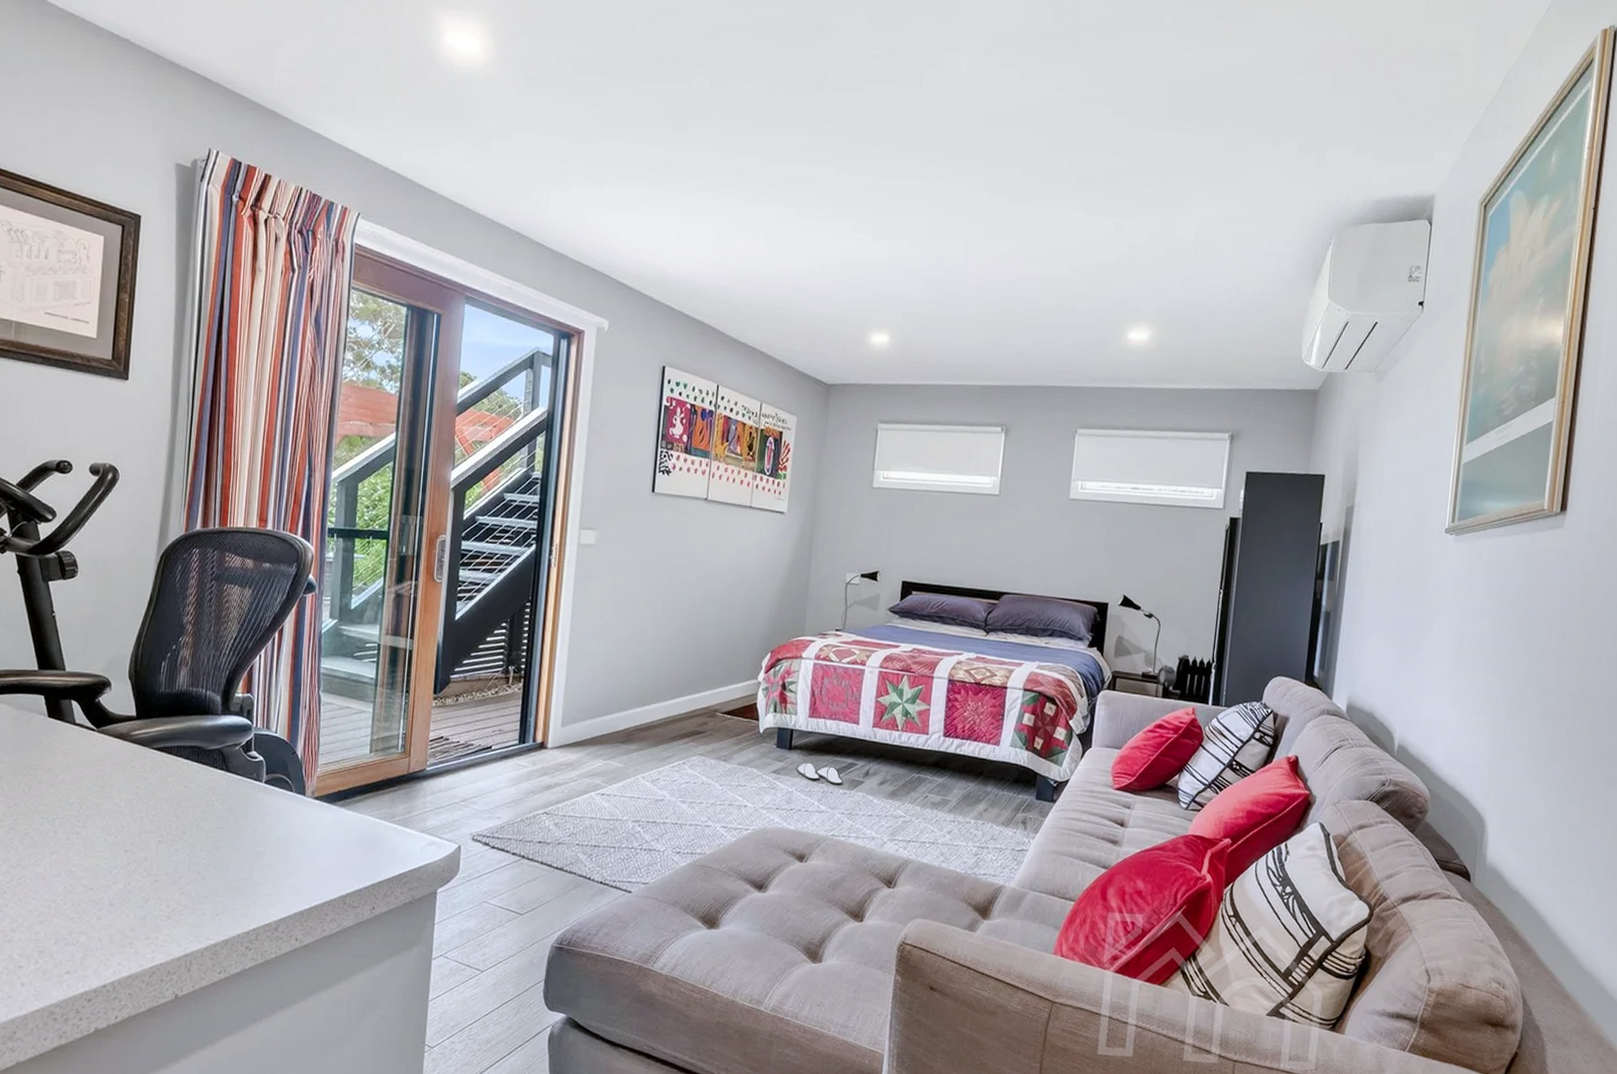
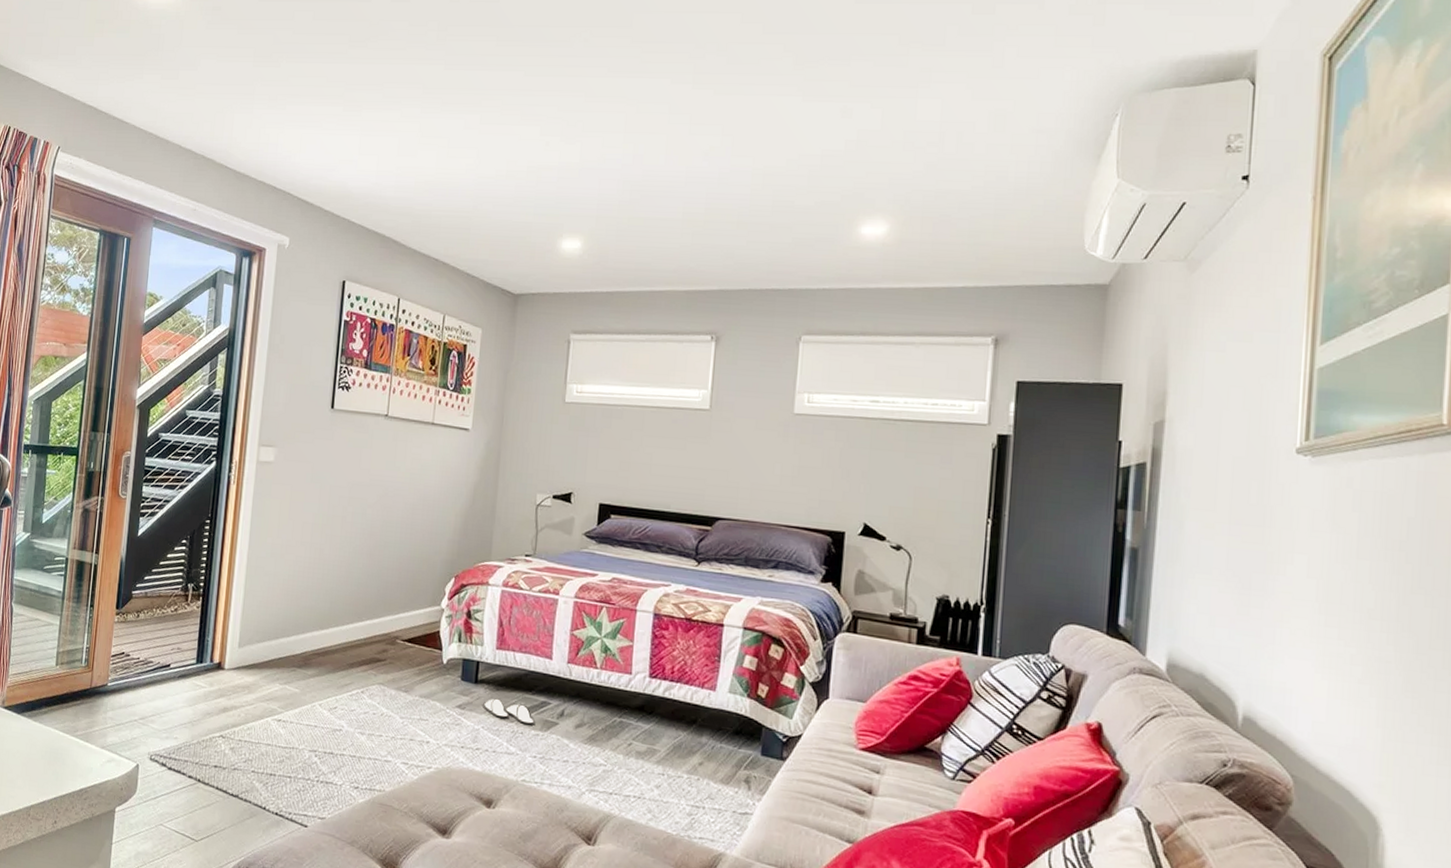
alarm clock: present [1157,664,1177,688] -> none [909,605,935,633]

